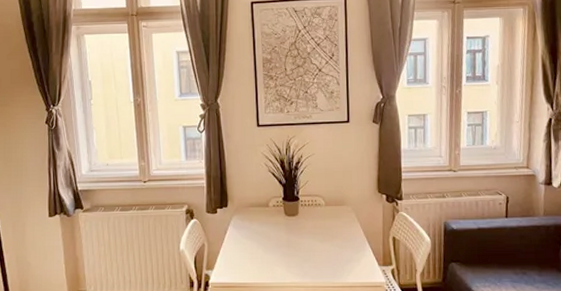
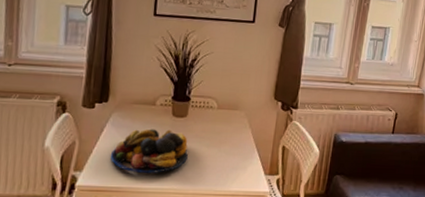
fruit bowl: none [235,228,304,270] -> present [110,129,188,174]

